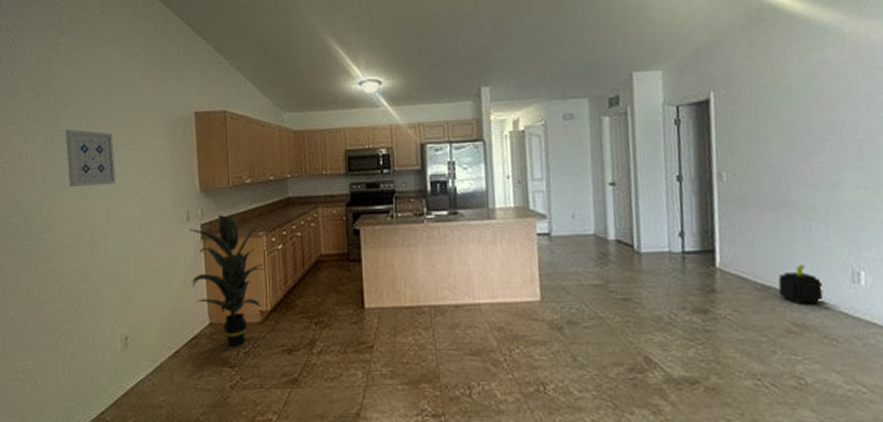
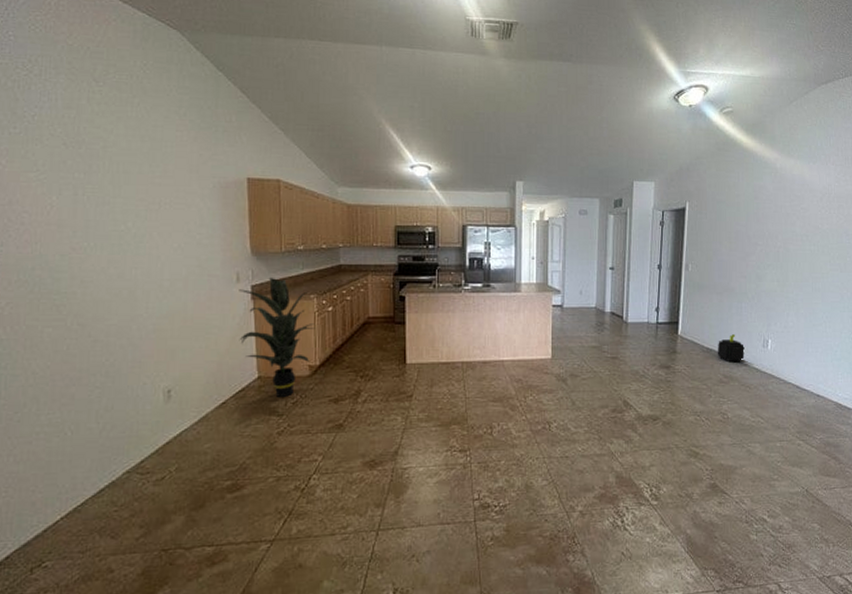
wall art: present [65,129,116,187] -> none [99,183,159,242]

